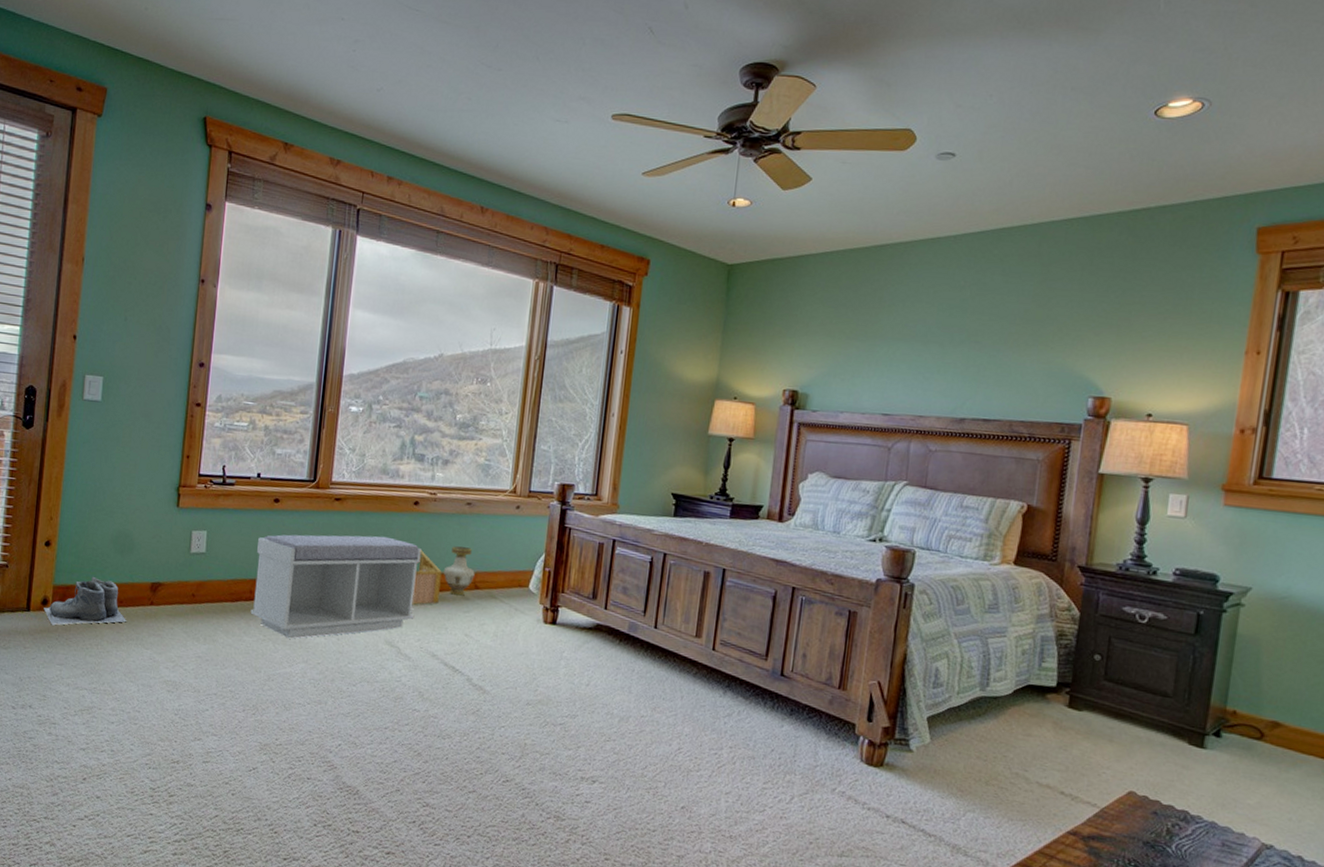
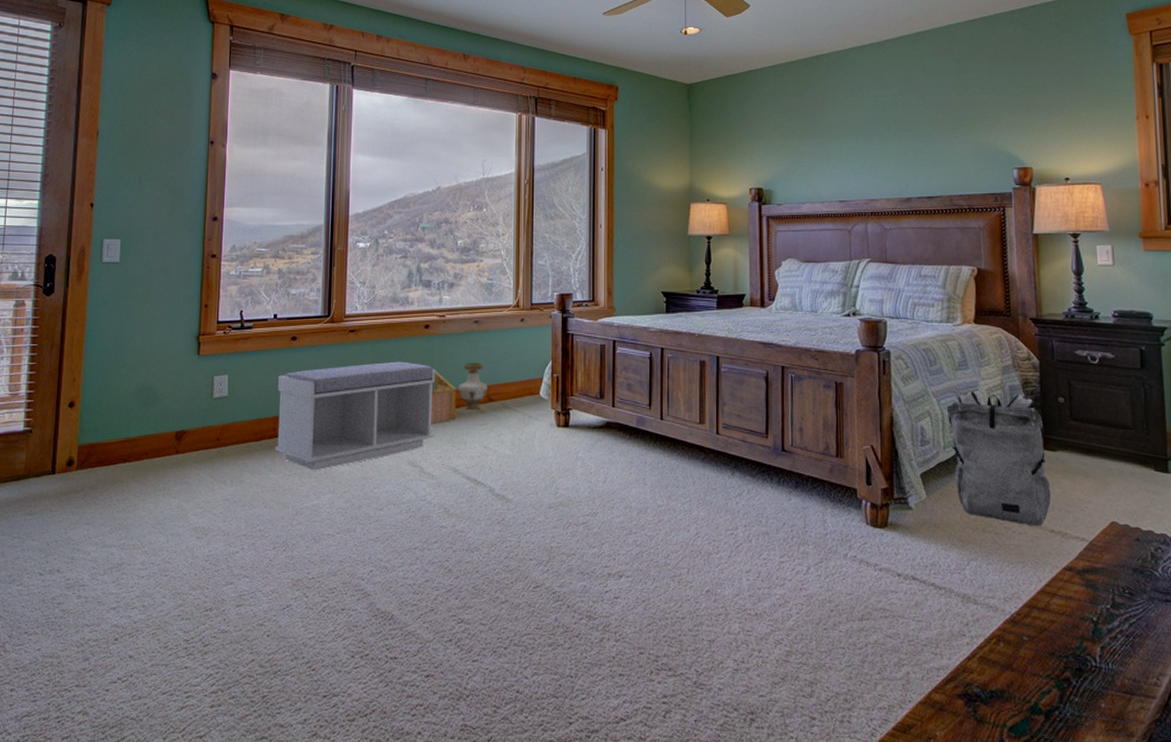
boots: present [44,576,126,626] -> none [69,431,152,485]
backpack: none [963,636,1073,787] -> present [946,391,1051,527]

